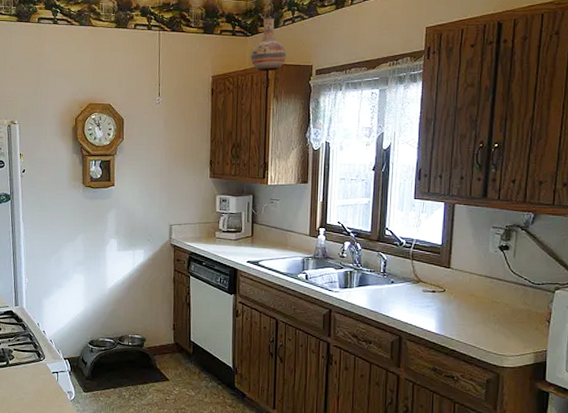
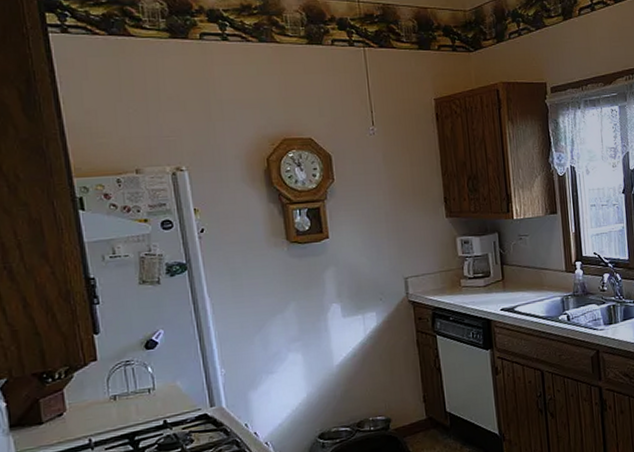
vase: present [251,17,287,71] -> none [476,30,517,90]

